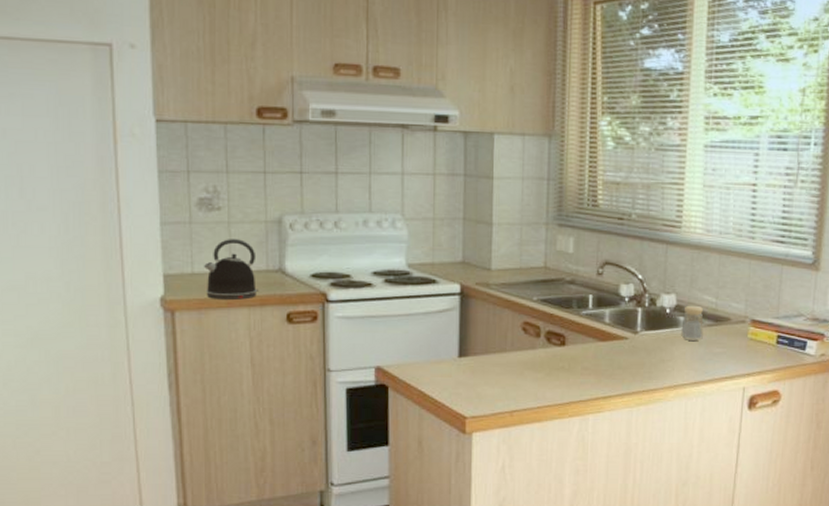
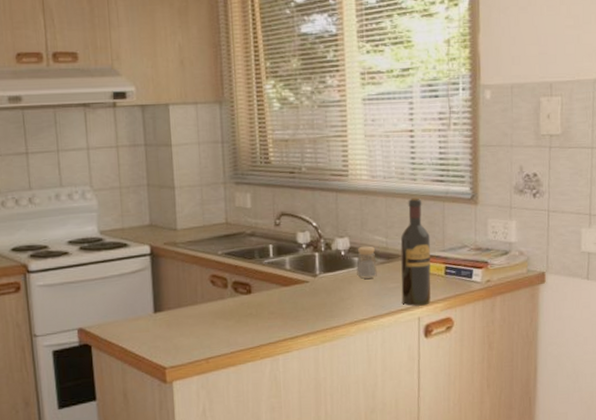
wine bottle: none [727,258,765,375] -> present [400,198,431,307]

